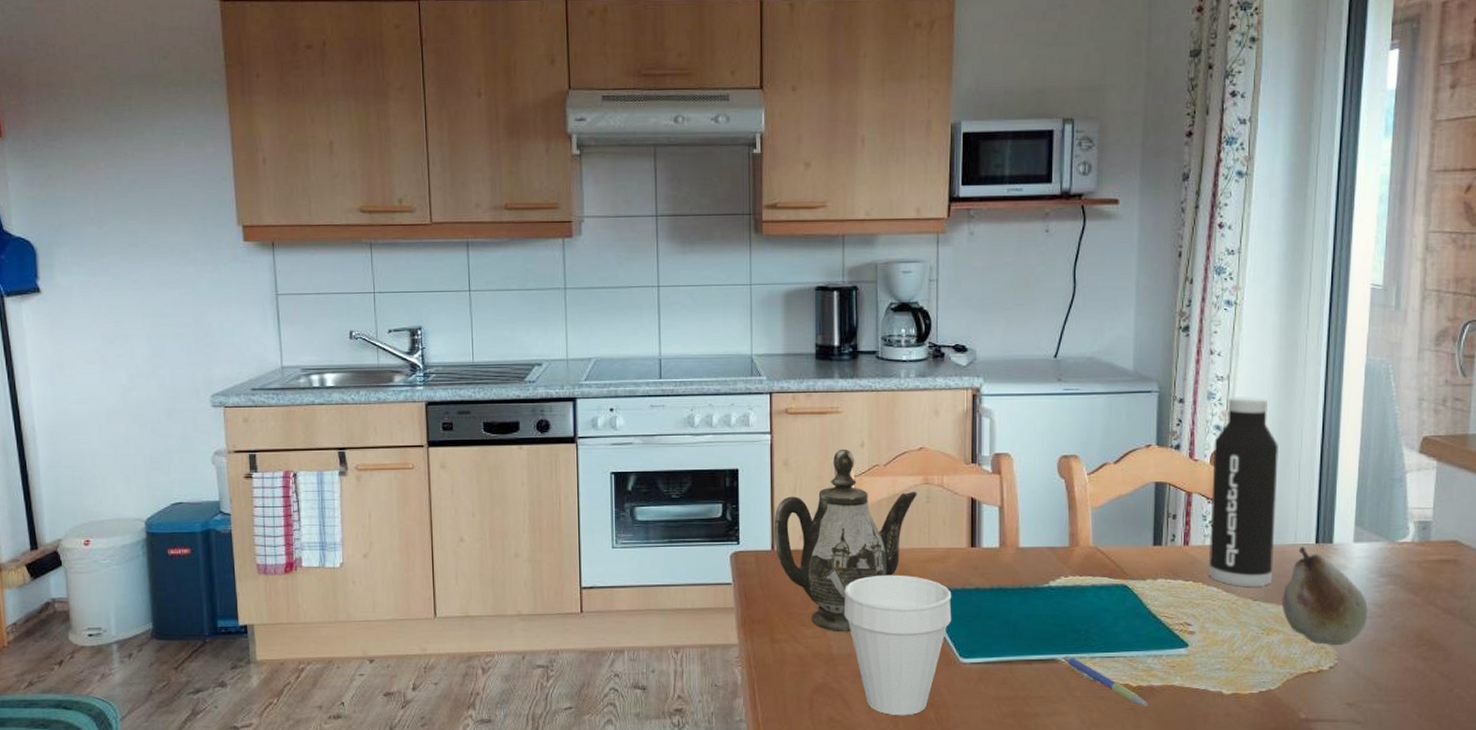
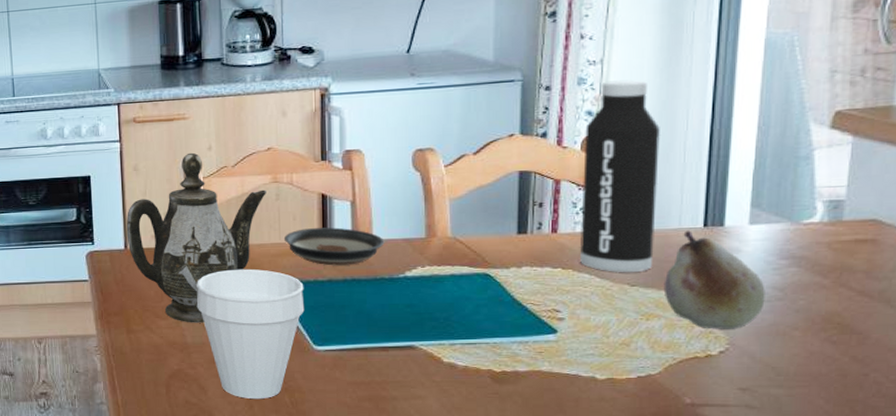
saucer: none [933,533,1031,574] -> present [283,227,385,266]
pen: present [1063,655,1148,707] -> none [421,342,513,392]

